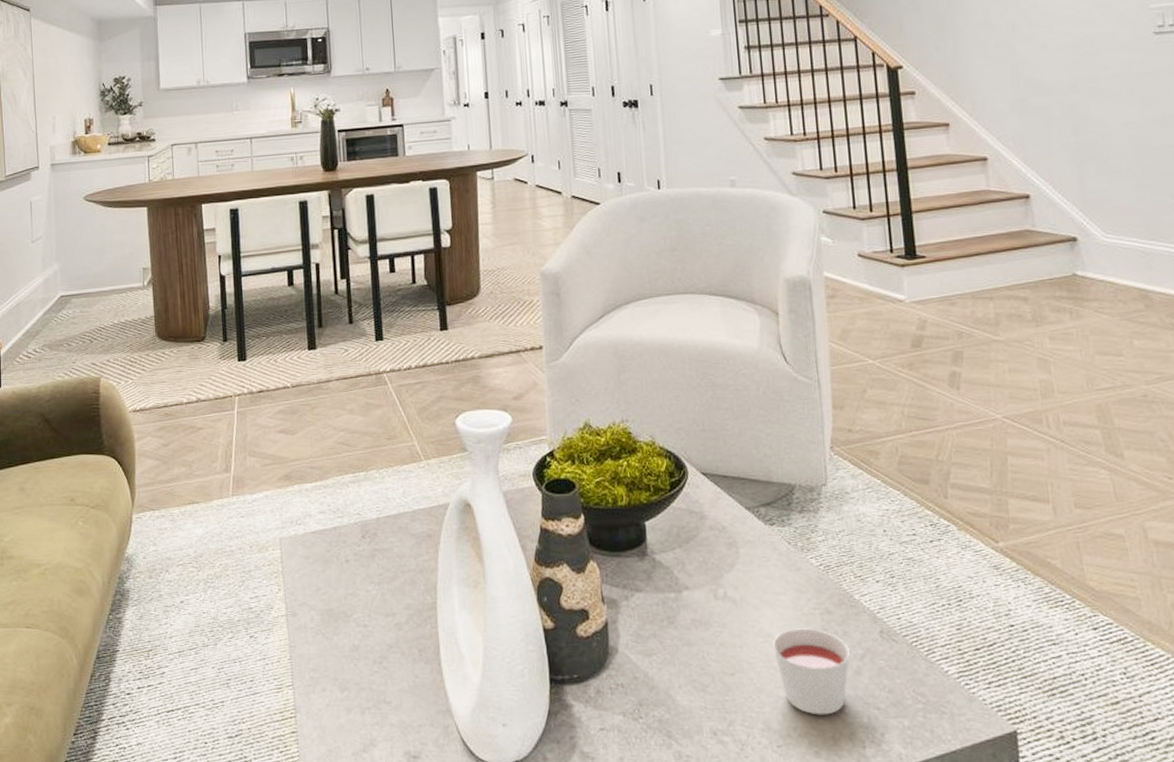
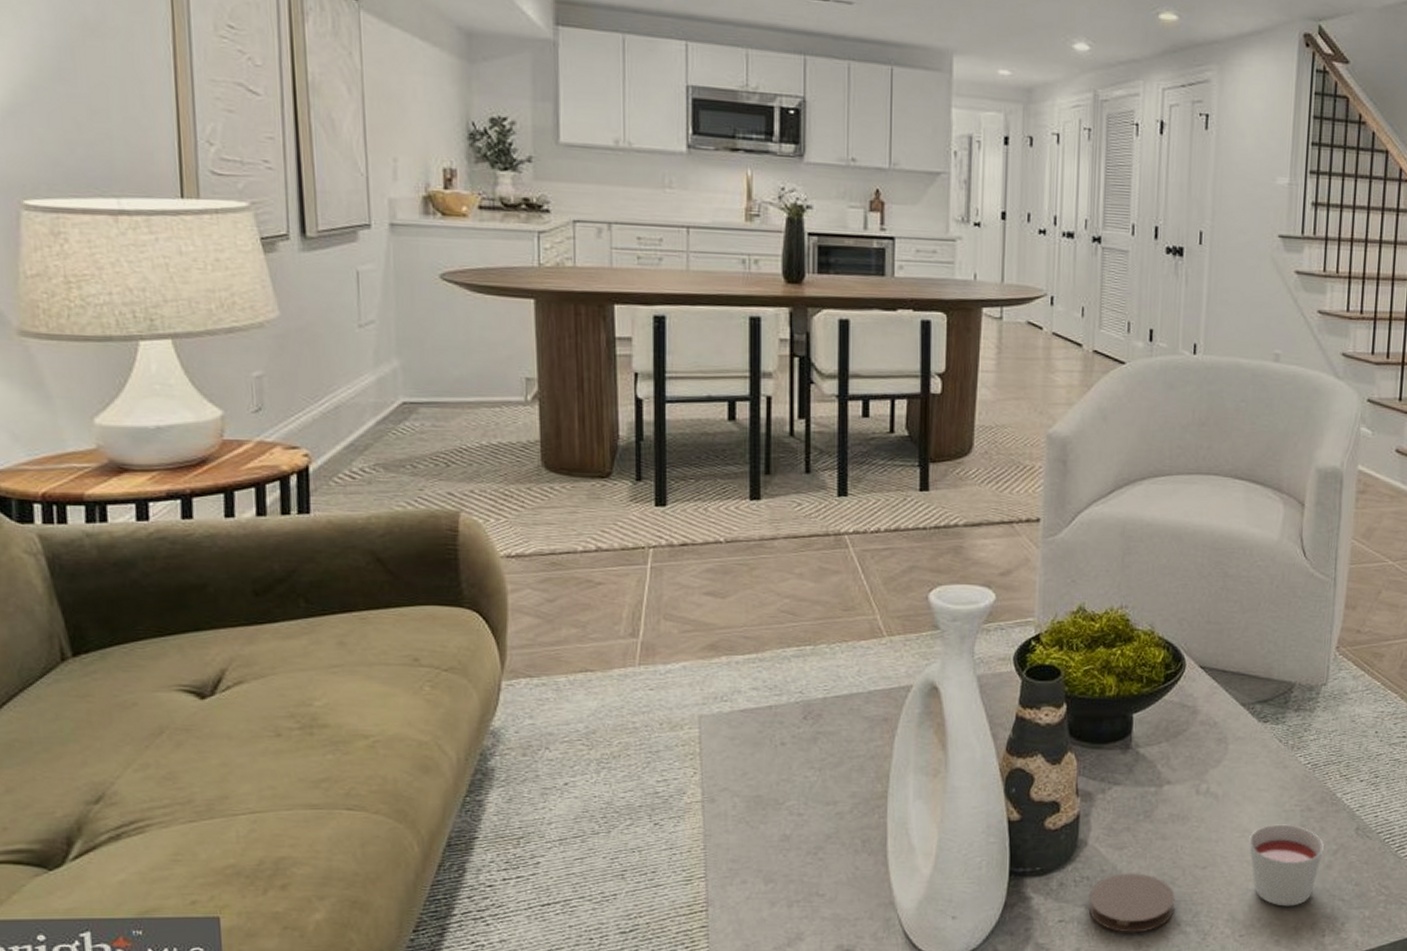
coaster: none [625,680,709,742] -> present [1088,873,1175,933]

